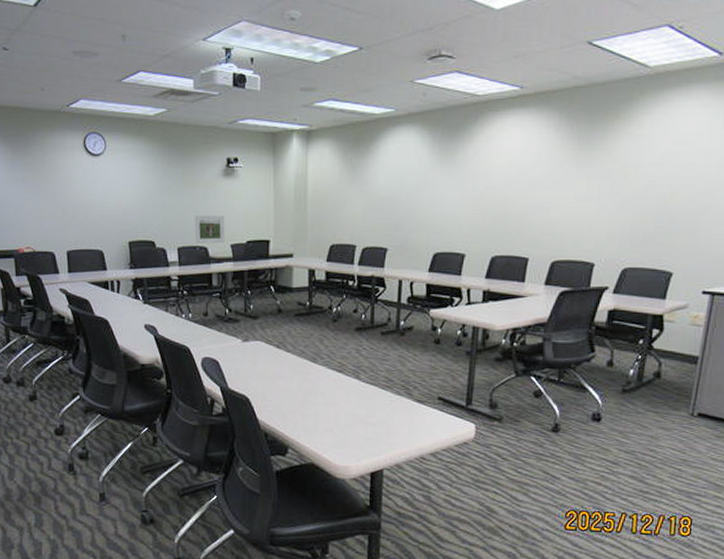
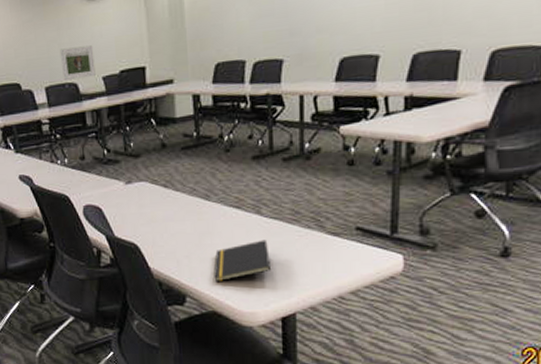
notepad: none [314,402,365,437] -> present [214,239,272,283]

